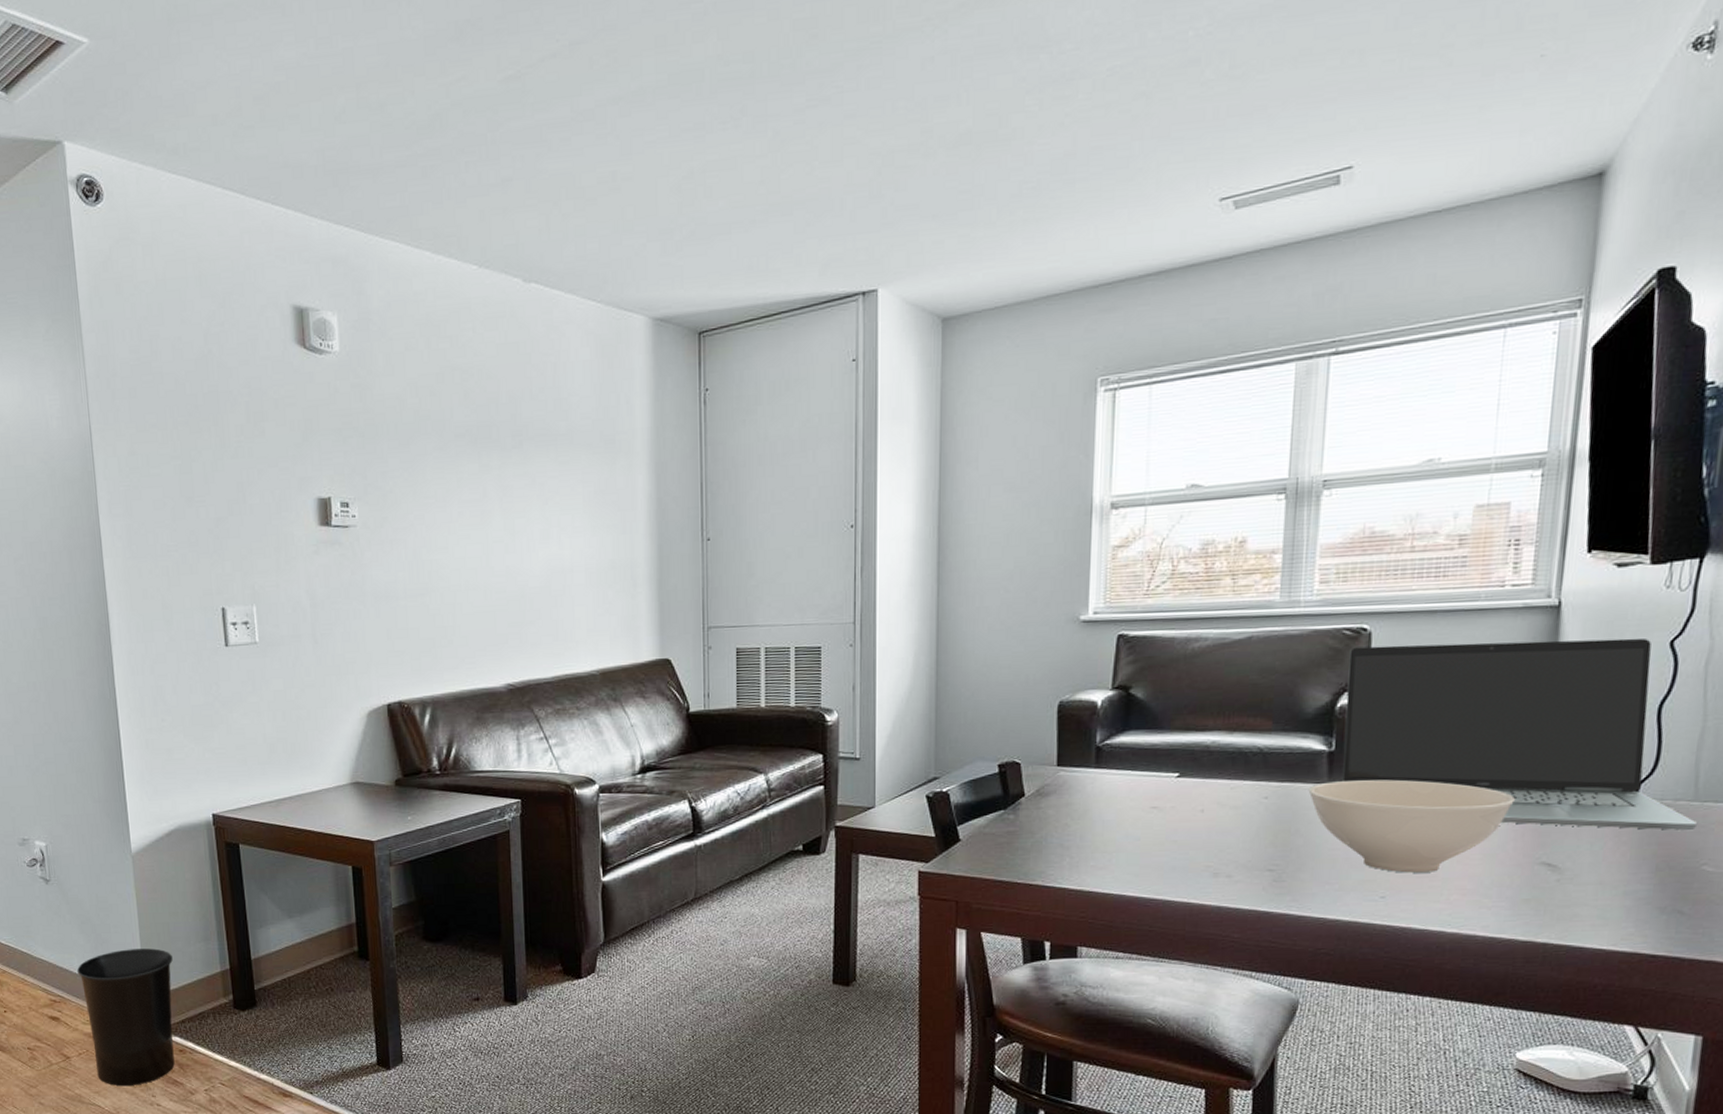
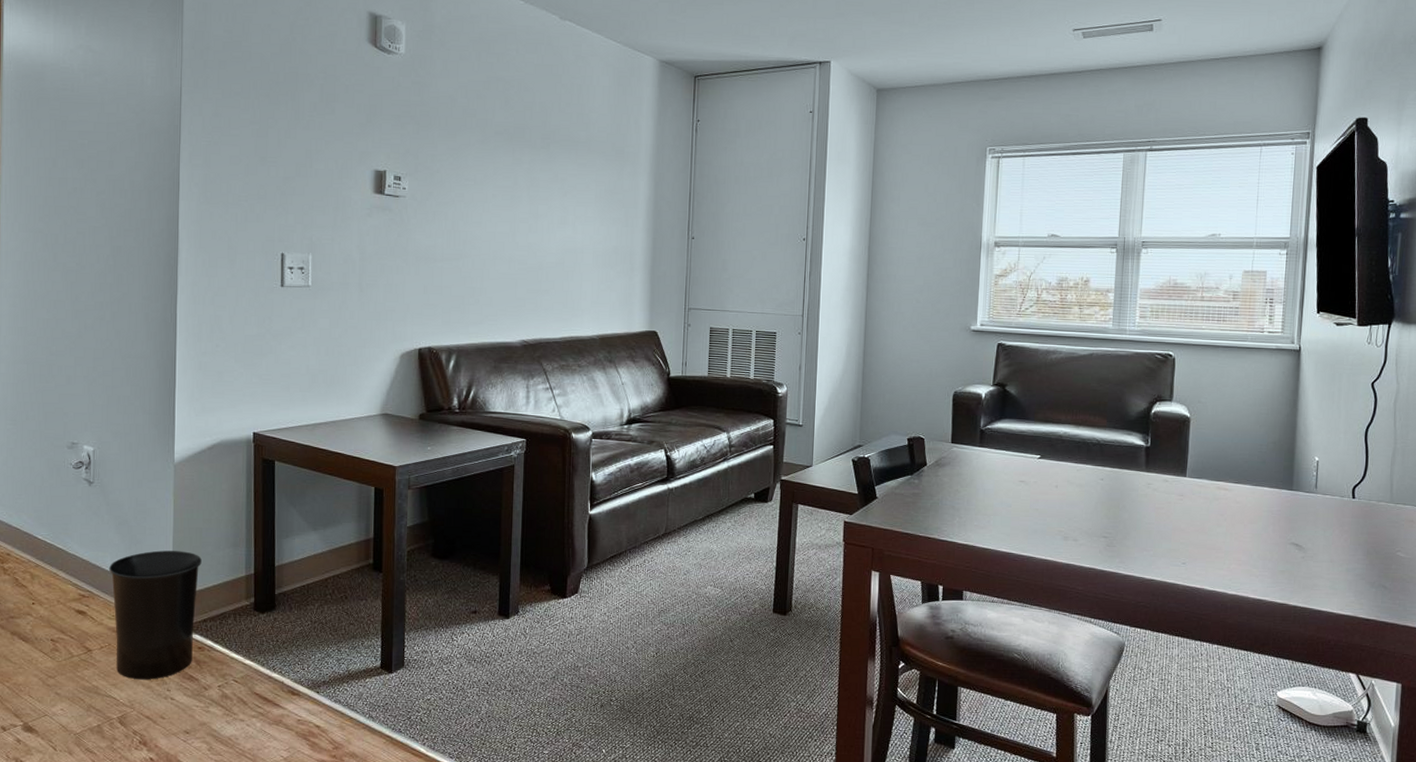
bowl: present [1308,779,1515,873] -> none [1132,470,1273,546]
laptop: present [1342,638,1698,831] -> none [1155,368,1394,525]

